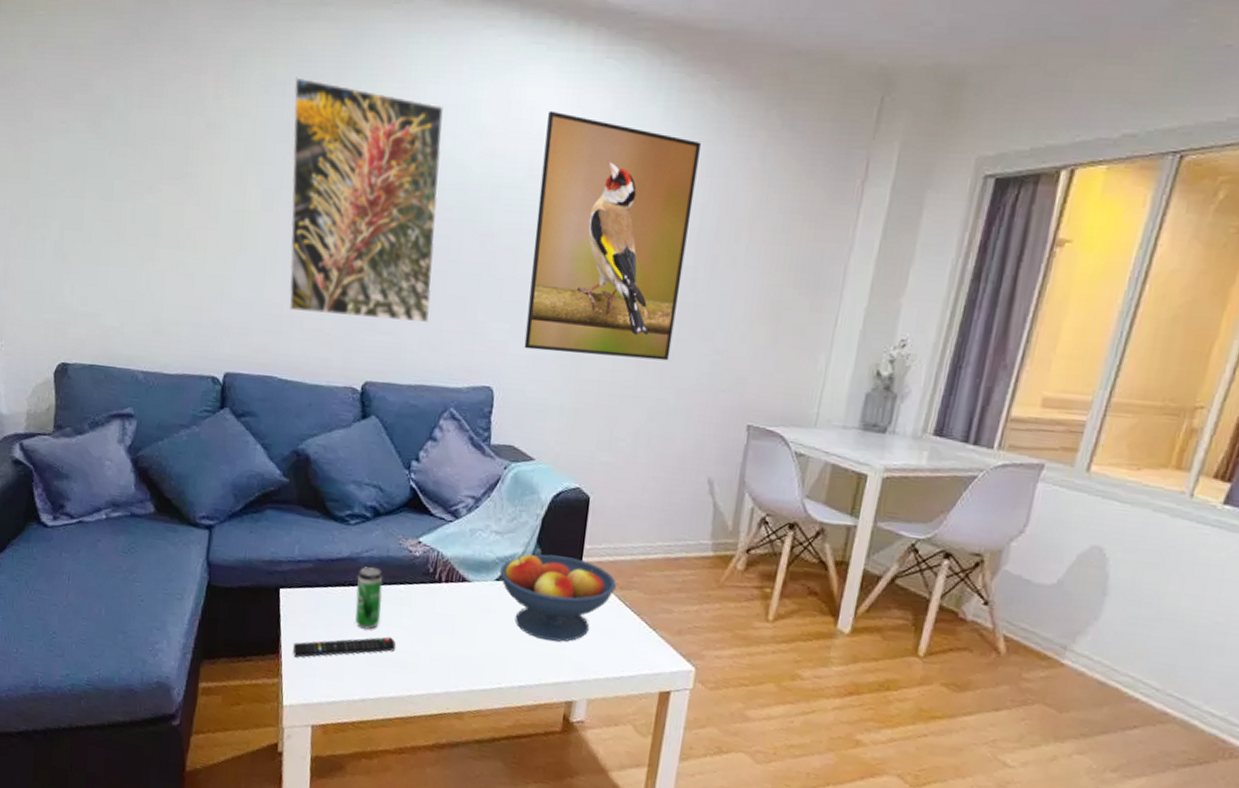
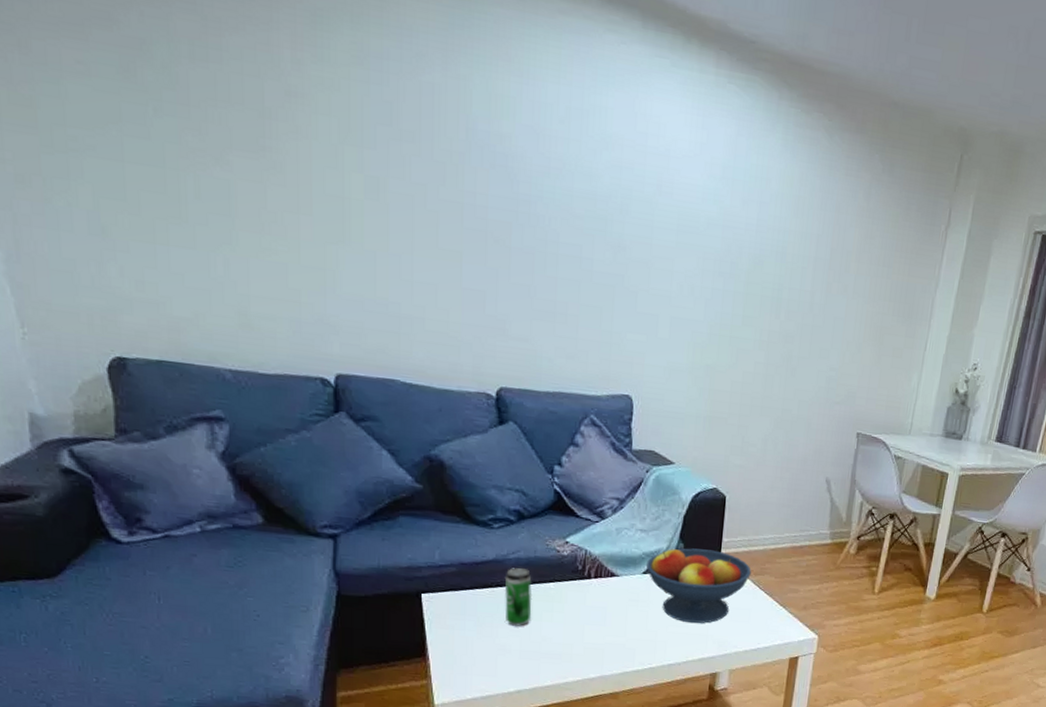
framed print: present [289,77,444,323] -> none [393,52,568,331]
remote control: present [293,637,395,658] -> none [440,631,548,658]
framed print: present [524,110,702,361] -> none [660,128,816,375]

